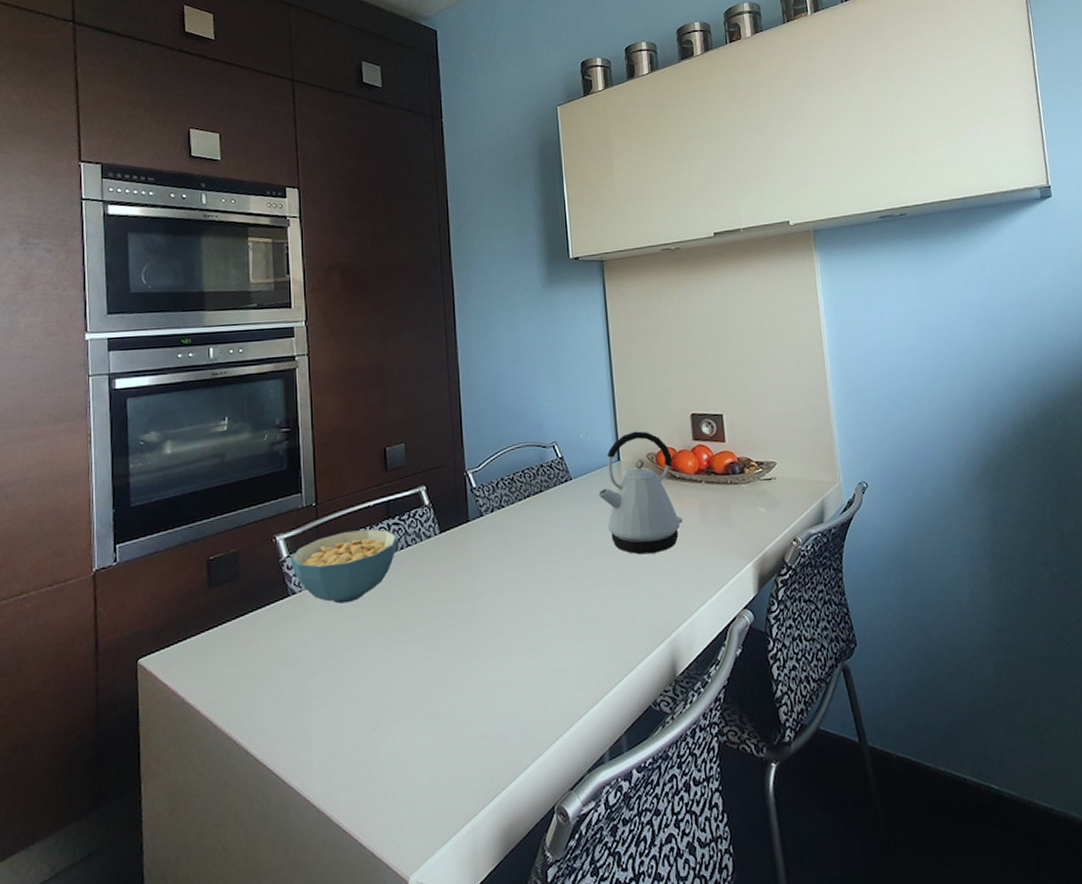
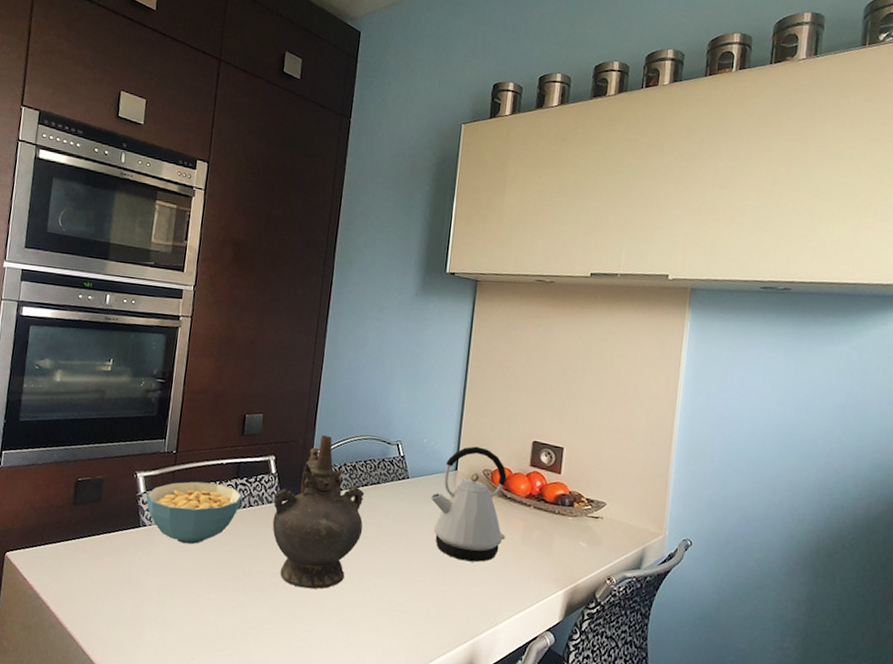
ceremonial vessel: none [431,452,534,623] -> present [272,435,365,589]

